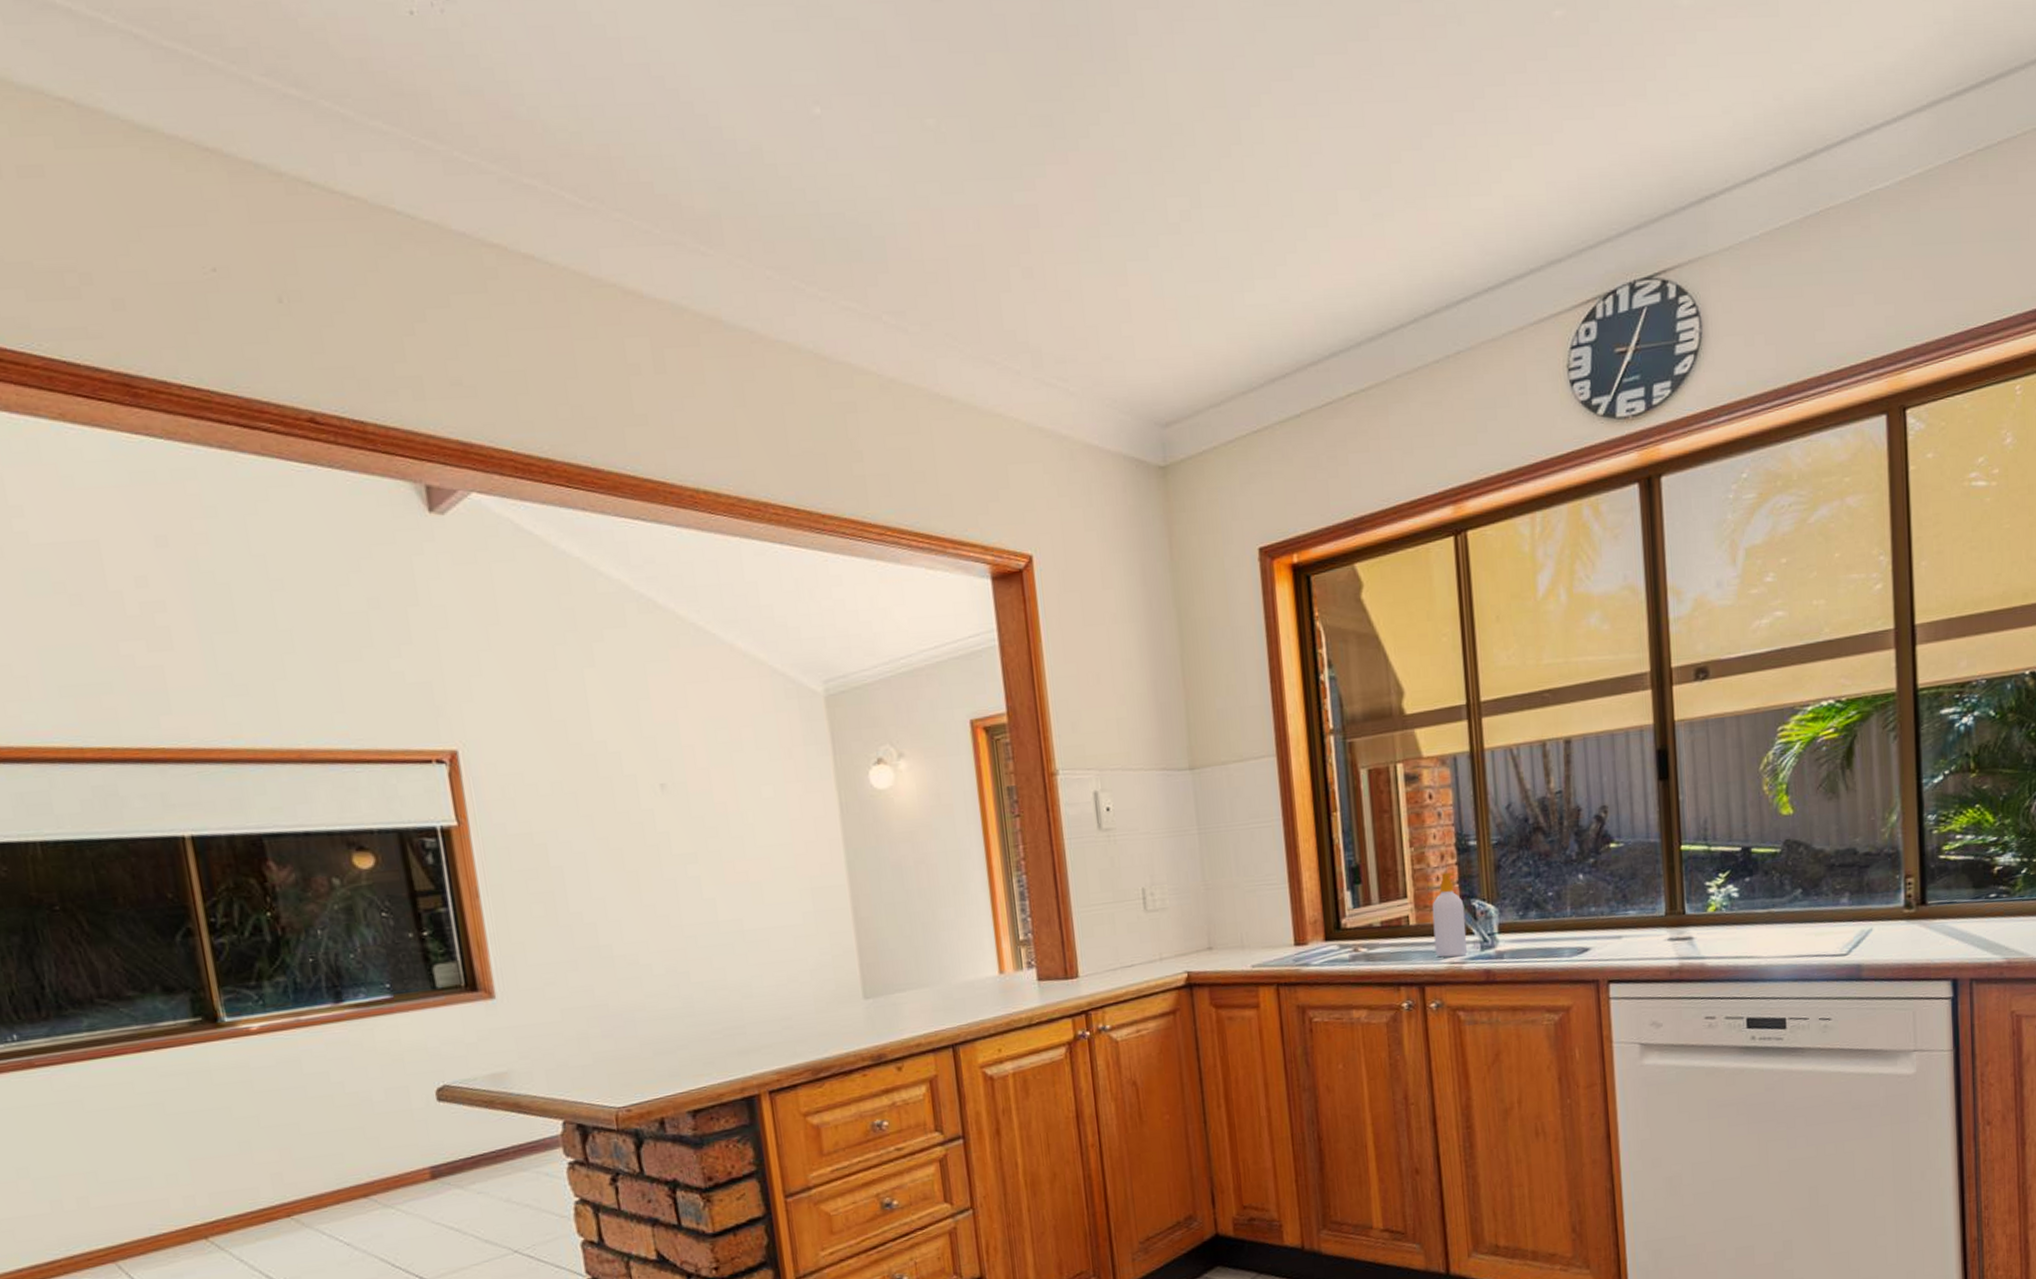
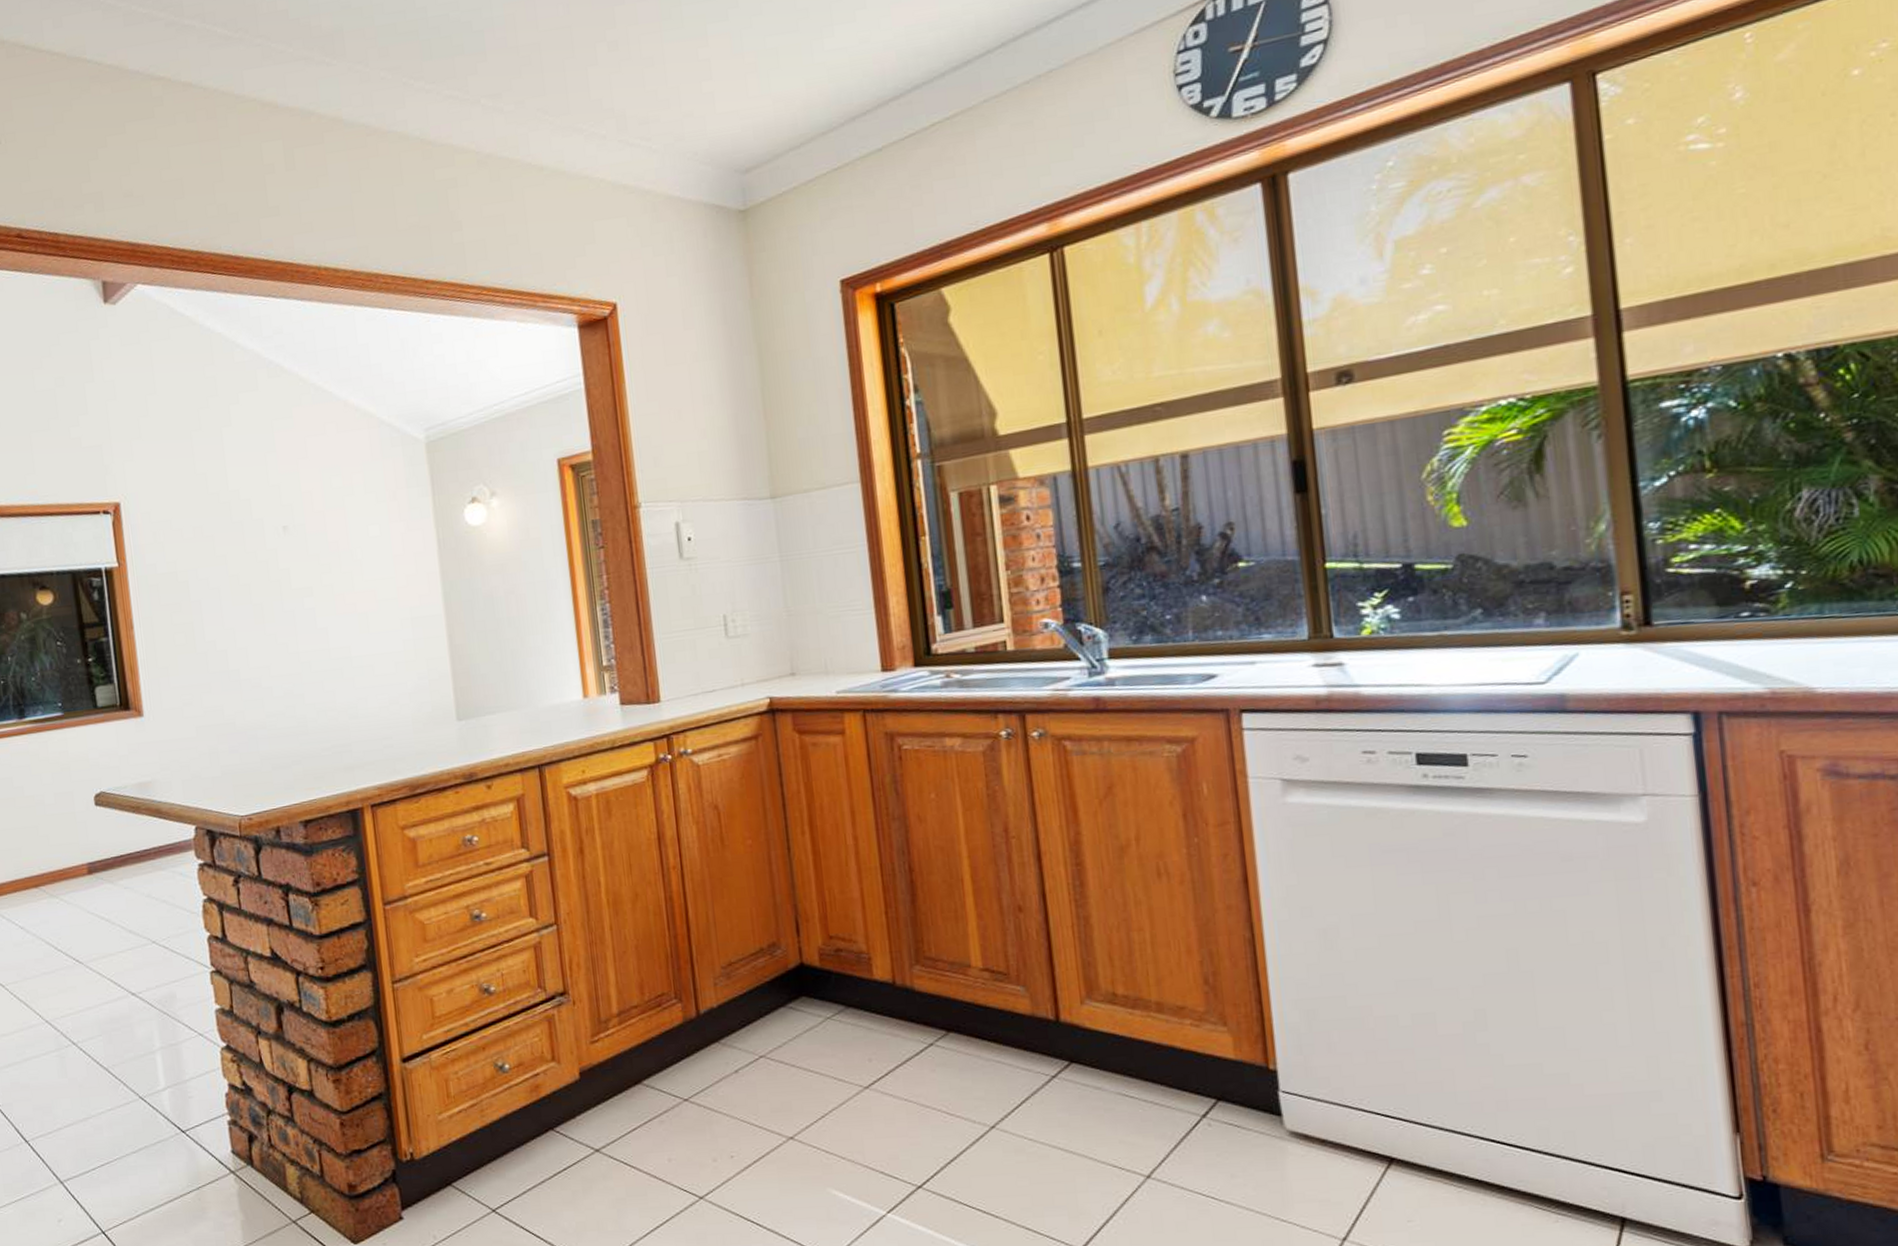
soap bottle: present [1432,872,1467,958] -> none [1031,595,1073,684]

